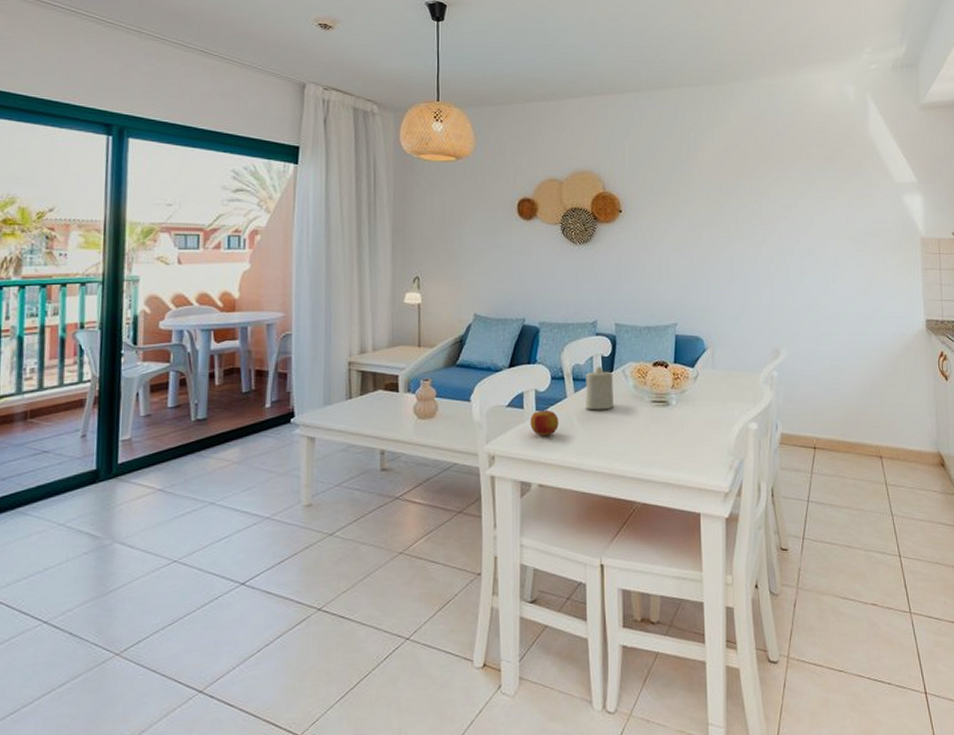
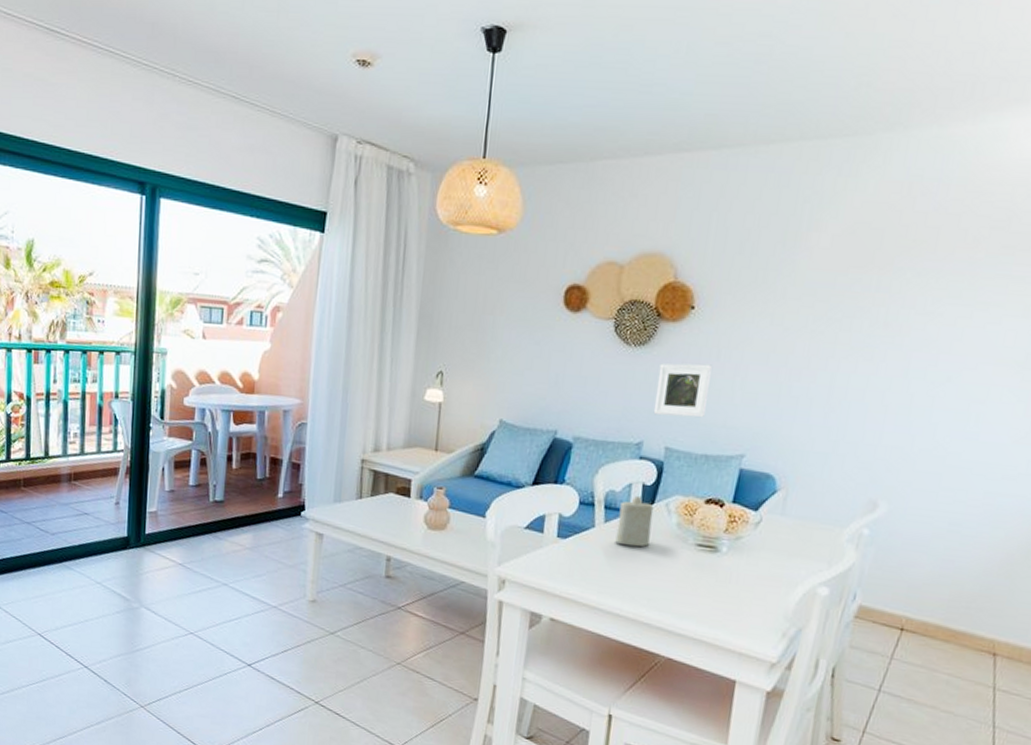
apple: present [530,409,559,437] -> none [549,537,582,568]
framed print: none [601,254,642,298] -> present [653,363,712,418]

